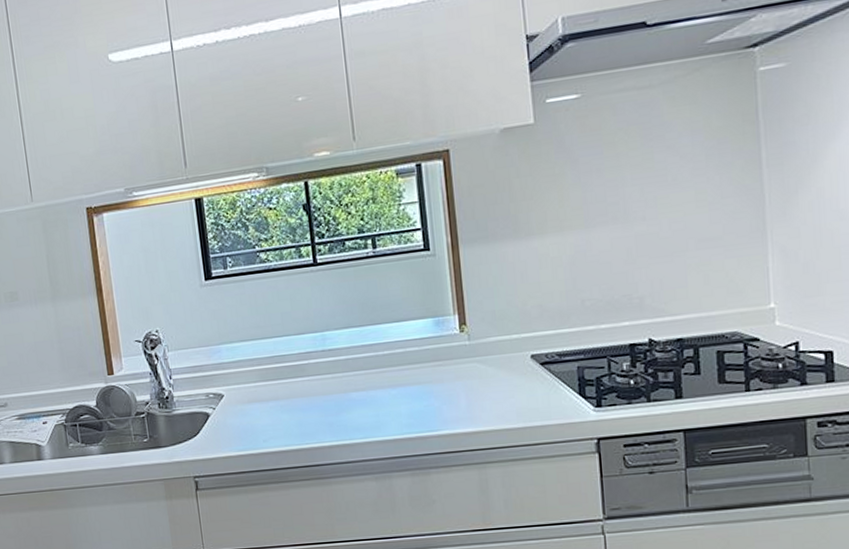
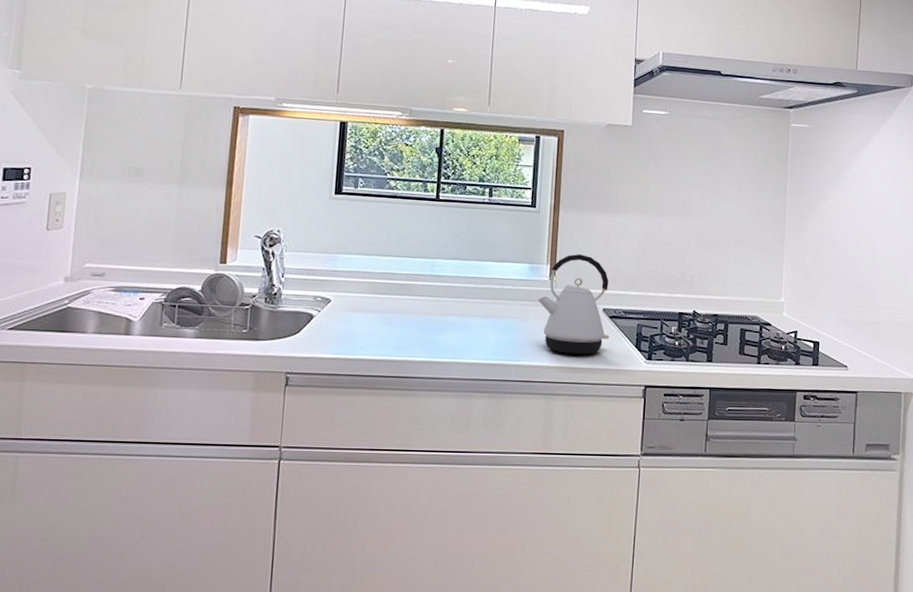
kettle: none [449,295,545,415] -> present [537,254,610,355]

